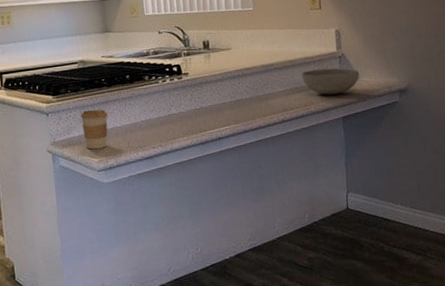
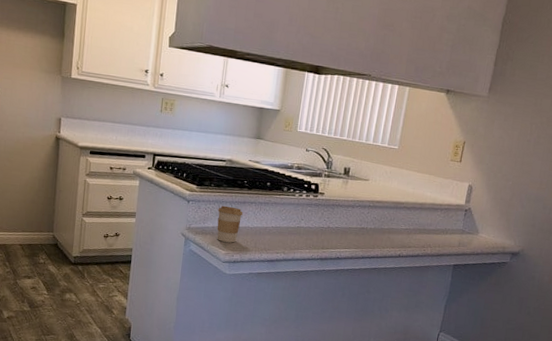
bowl: present [301,68,359,95] -> none [426,216,480,244]

